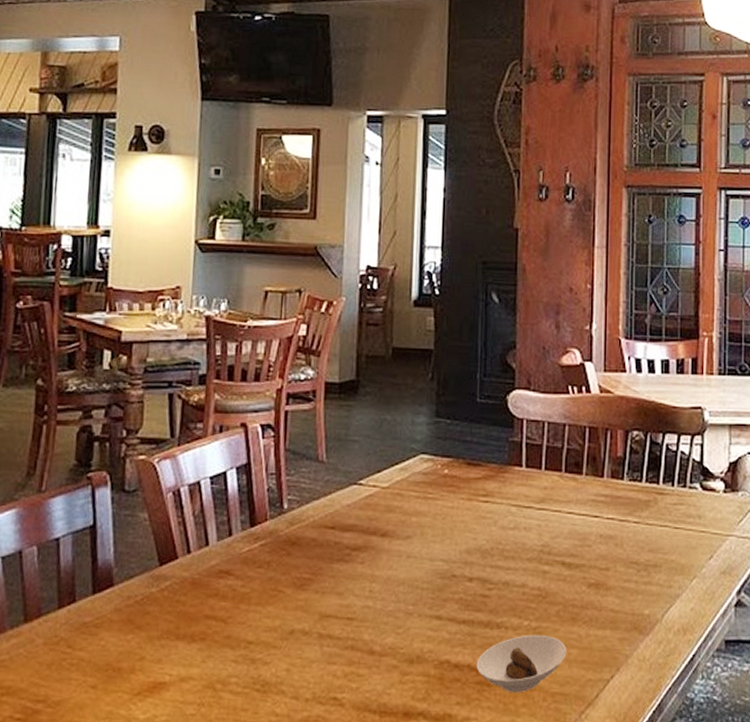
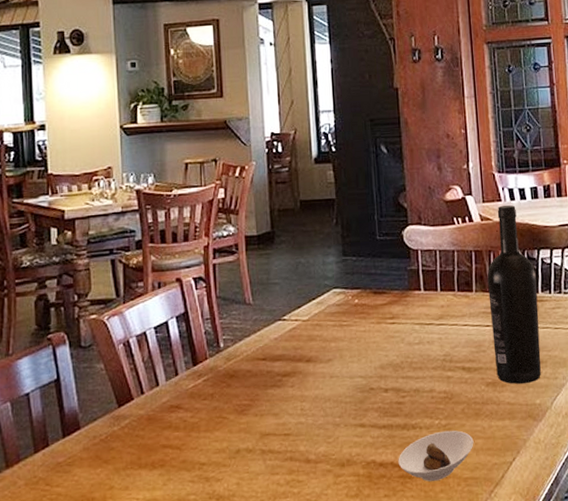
wine bottle: none [600,378,659,589] -> present [487,205,541,384]

